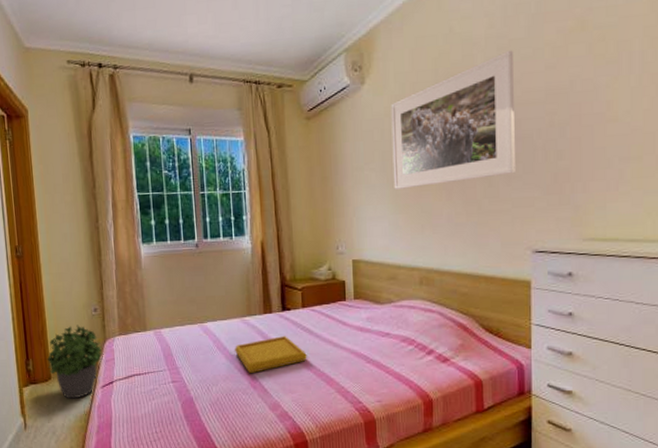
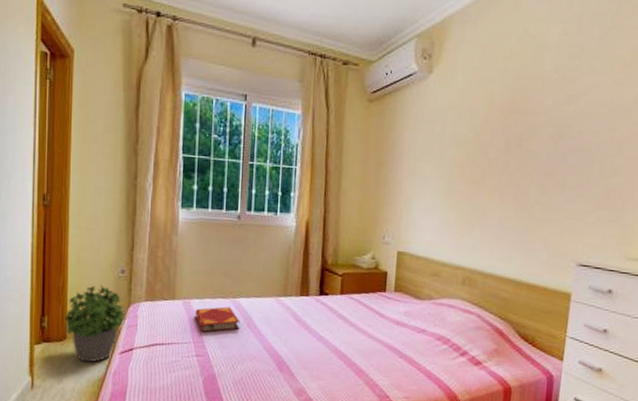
hardback book: none [166,332,211,359] -> present [195,307,240,333]
serving tray: present [234,336,307,374] -> none [264,321,340,356]
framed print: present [391,50,515,189] -> none [448,60,583,186]

